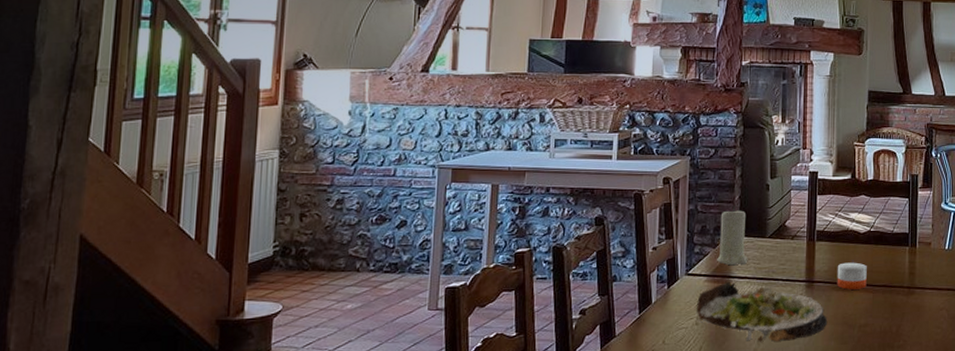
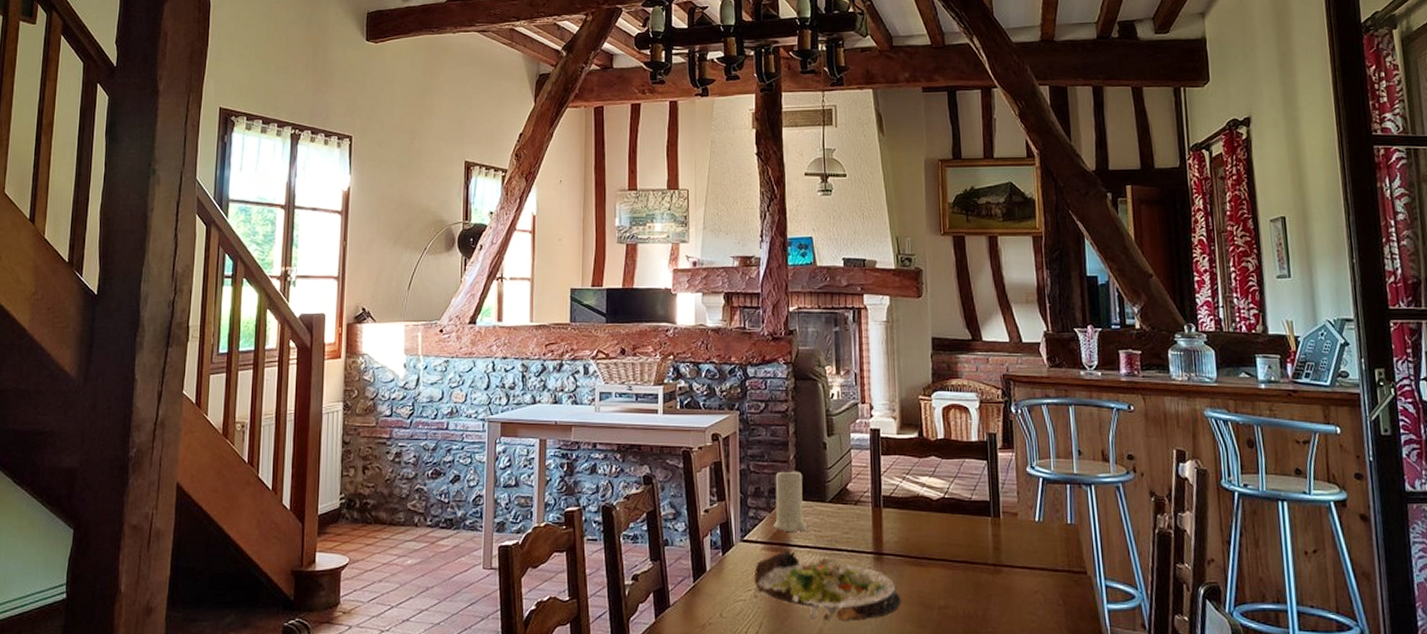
candle: present [837,260,867,290] -> none [908,530,944,565]

